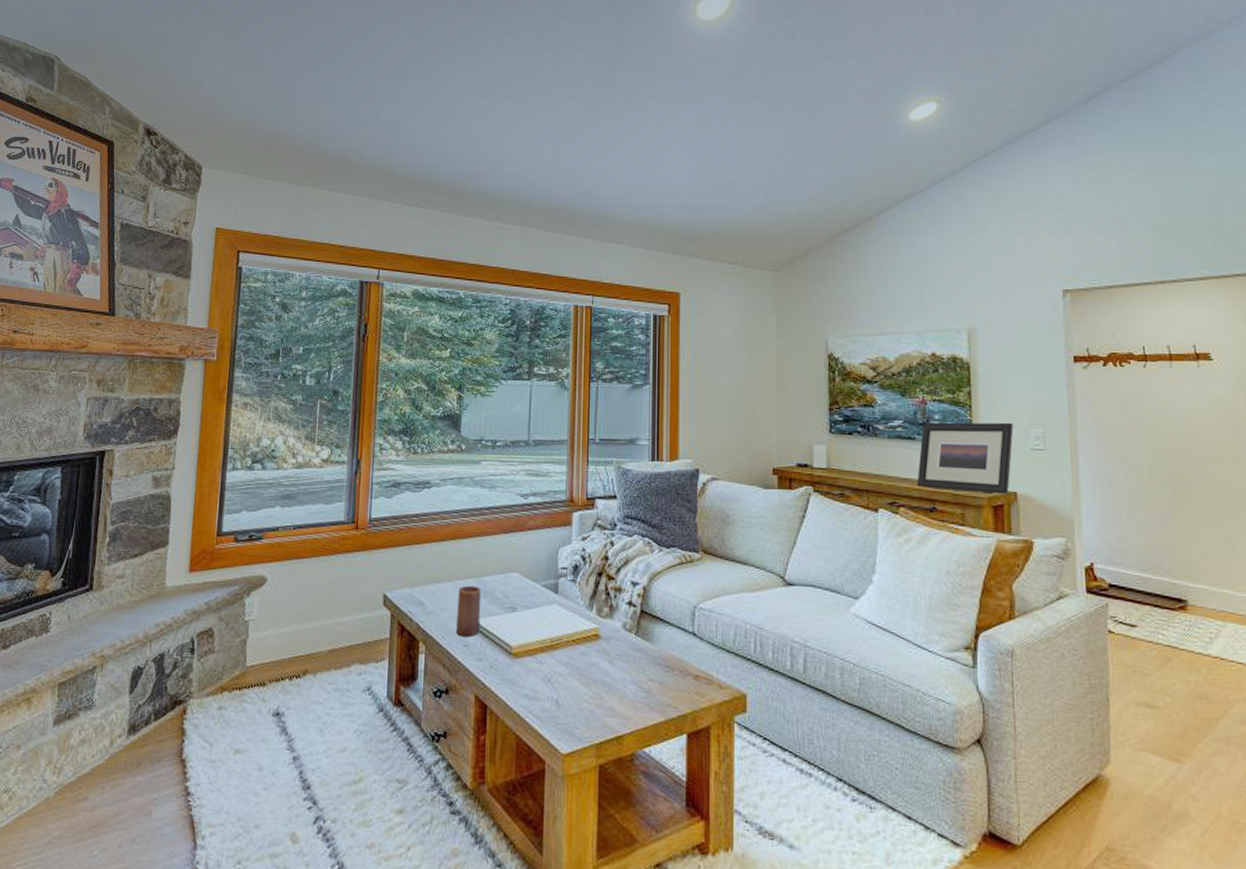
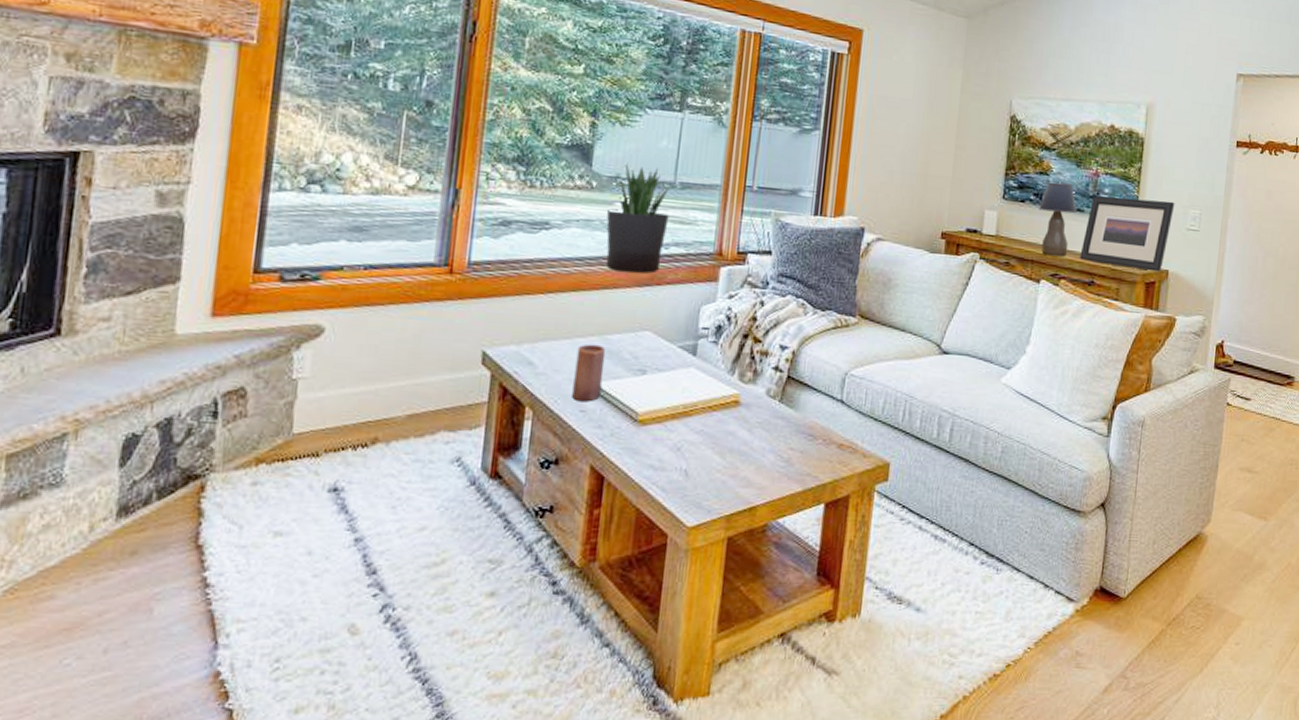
planter: none [474,427,526,523] -> present [605,163,671,275]
table lamp: none [867,412,908,485] -> present [1038,181,1077,257]

